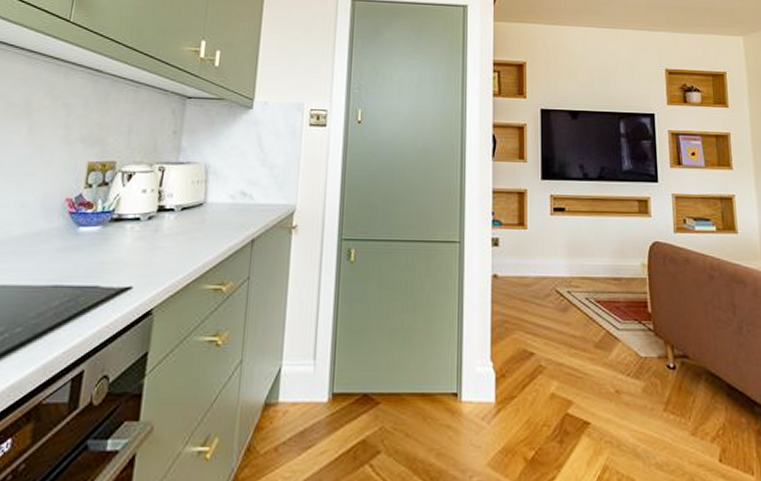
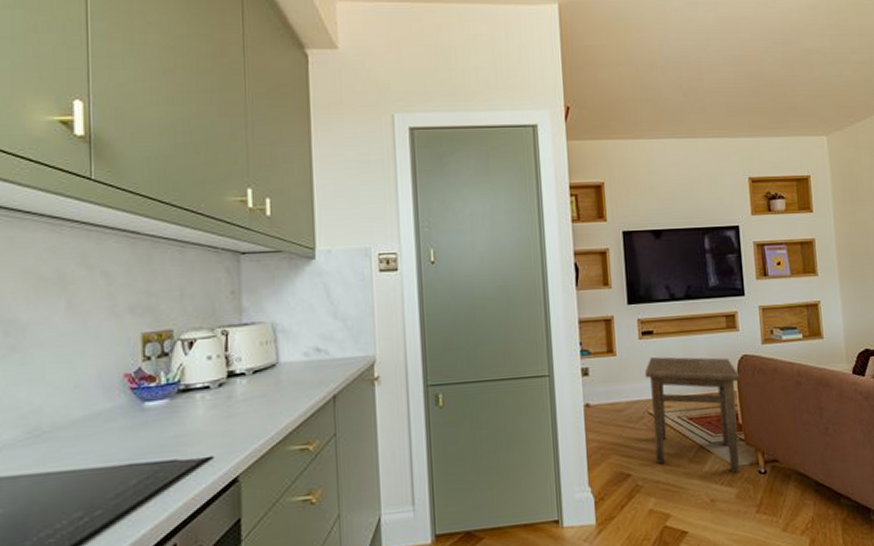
side table: none [554,235,650,366] -> present [644,357,740,474]

